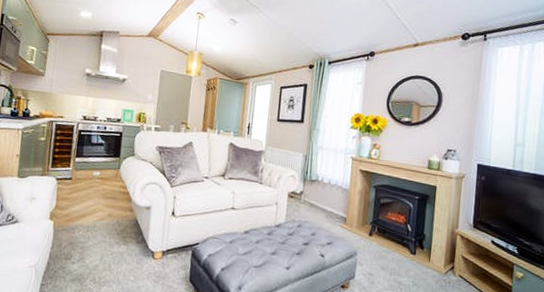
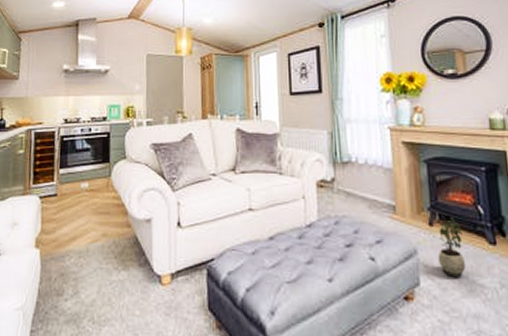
potted plant: none [371,231,393,275] -> present [437,218,467,277]

